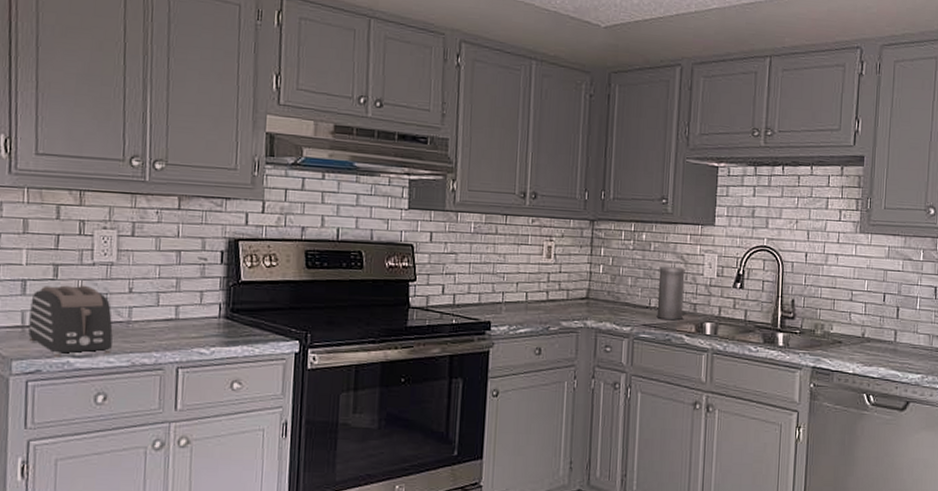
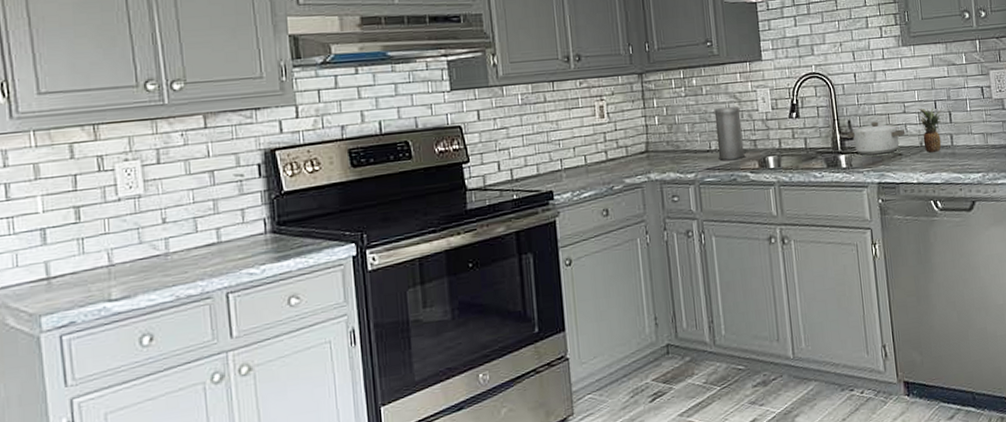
toaster: present [28,285,113,359] -> none [53,223,152,307]
cooking pot: none [789,304,849,339] -> present [847,121,906,155]
fruit: none [865,298,892,347] -> present [917,108,944,153]

